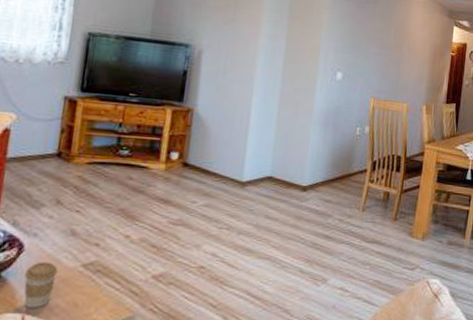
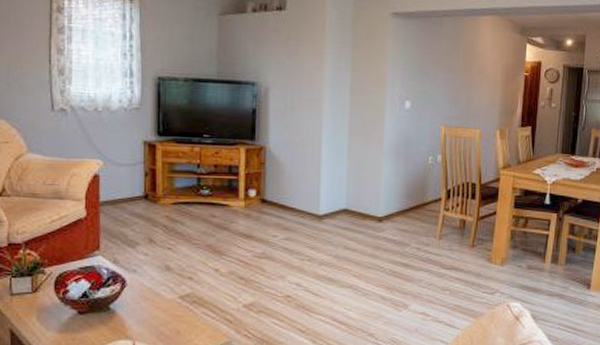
coffee cup: present [24,262,59,309] -> none [130,295,159,336]

